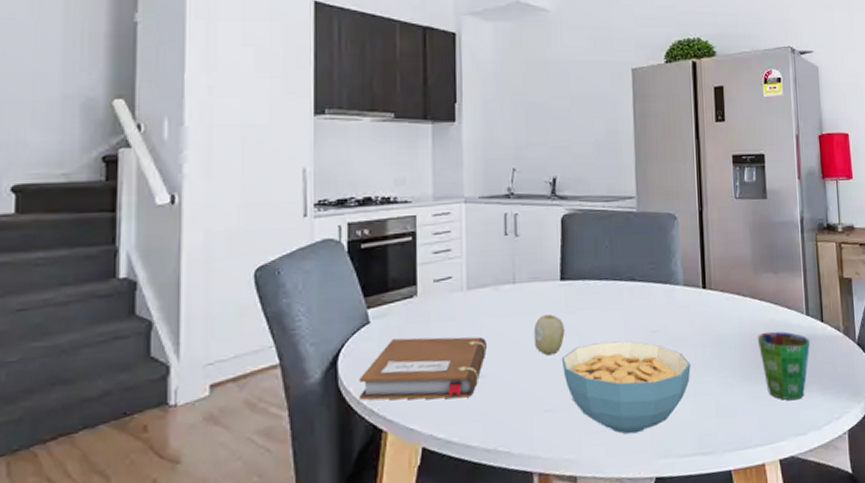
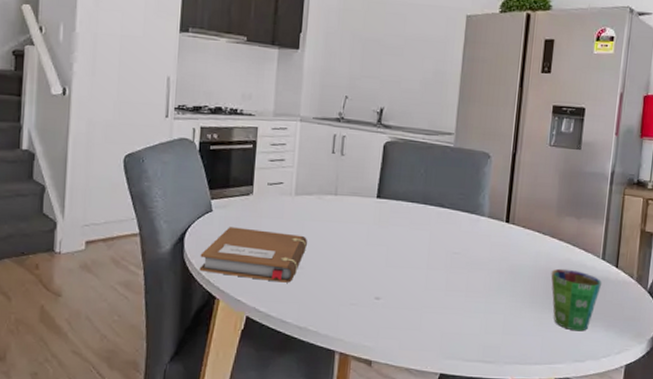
fruit: present [533,314,565,356] -> none [347,225,376,260]
cereal bowl: present [561,341,691,435] -> none [370,255,485,335]

